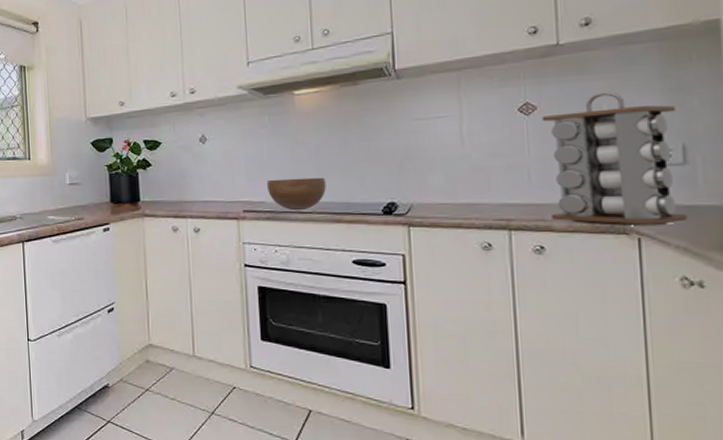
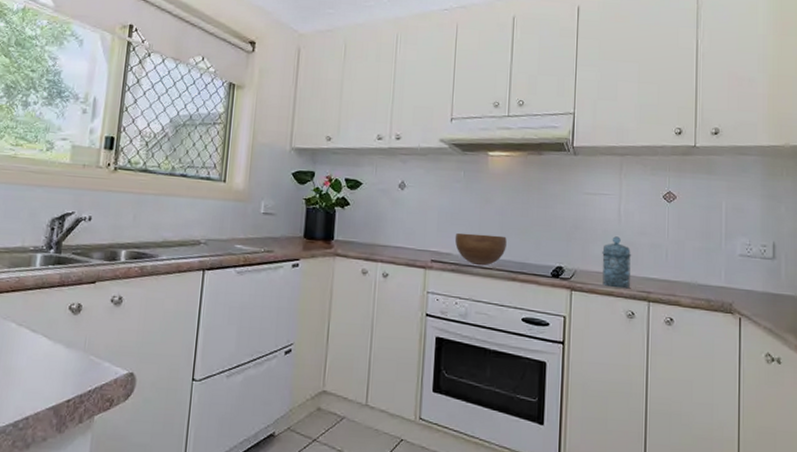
canister: none [442,162,485,219] -> present [601,236,632,289]
spice rack: present [542,91,687,227] -> none [679,191,773,309]

